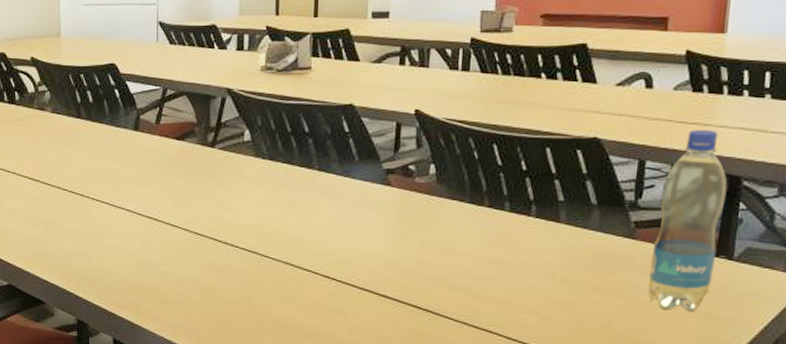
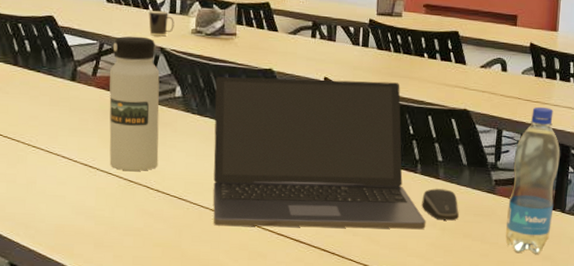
water bottle: none [173,78,227,223] -> present [109,36,160,171]
mug: none [214,48,242,77] -> present [148,10,174,37]
laptop: none [286,110,543,282] -> present [213,76,426,229]
computer mouse: none [536,234,586,270] -> present [421,188,459,220]

